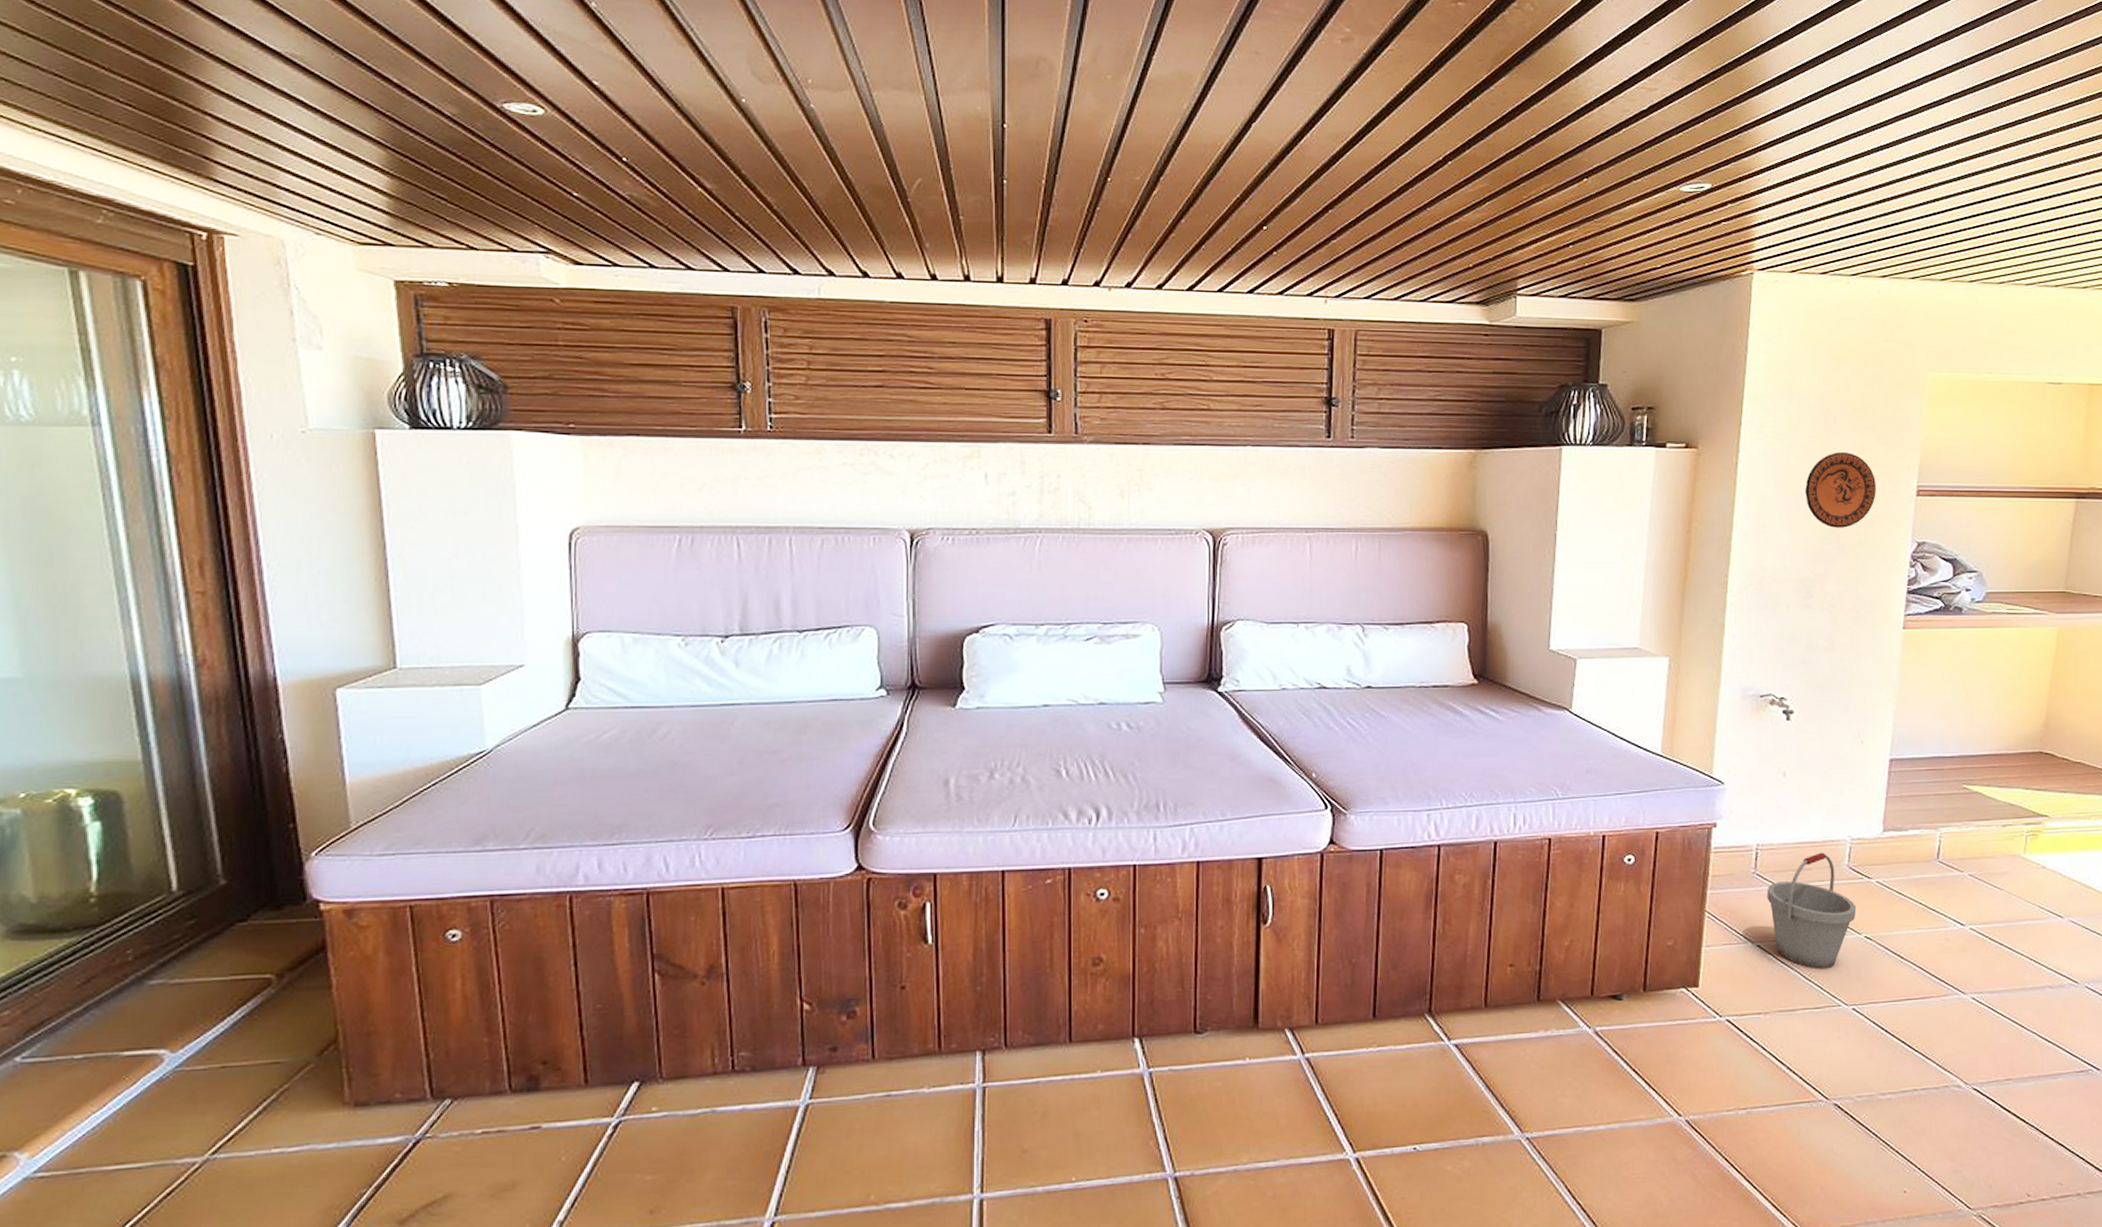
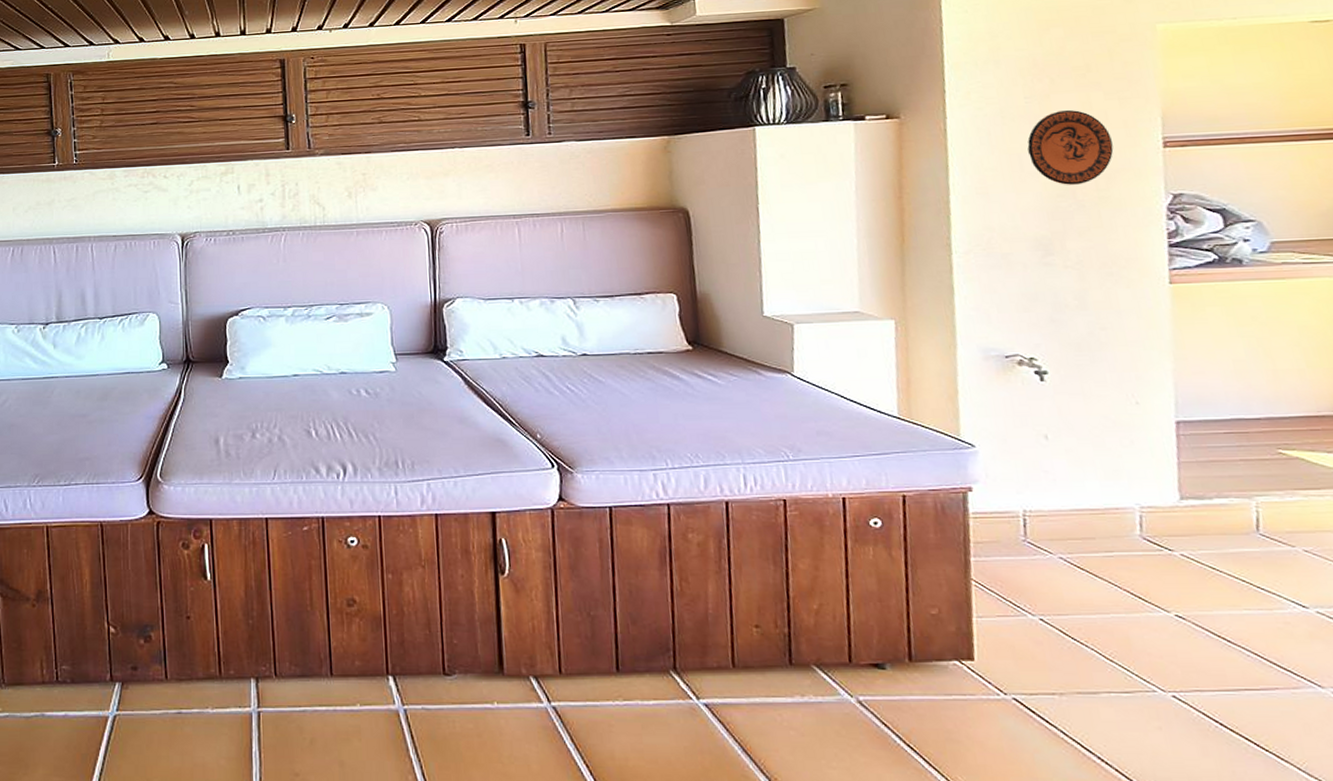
bucket: present [1767,852,1857,969] -> none [1043,521,1160,649]

